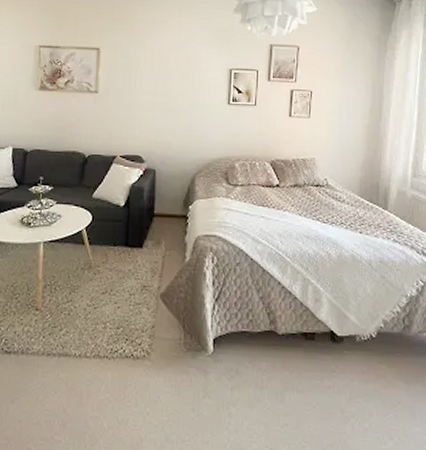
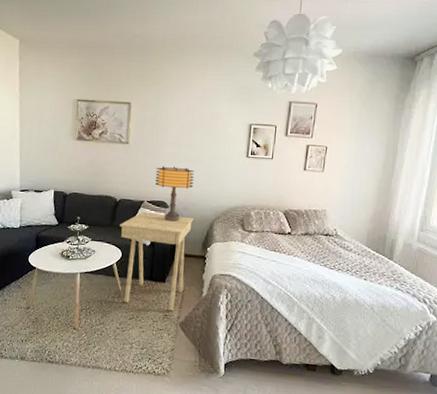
side table: none [89,168,173,280] -> present [119,211,194,311]
table lamp: none [128,115,172,178] -> present [155,165,194,222]

